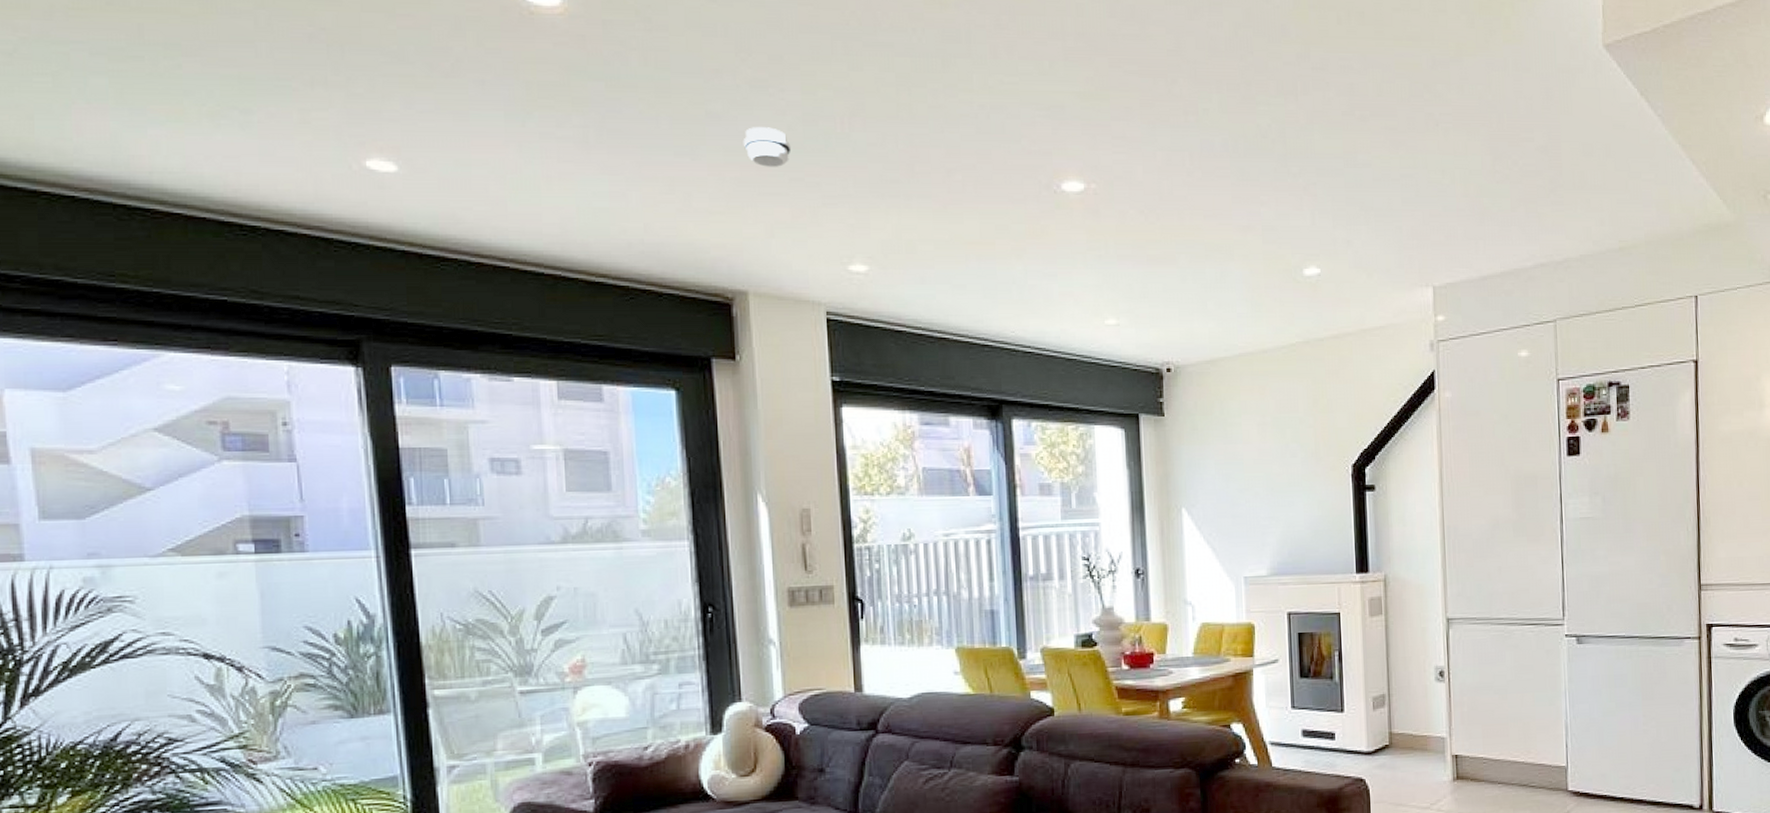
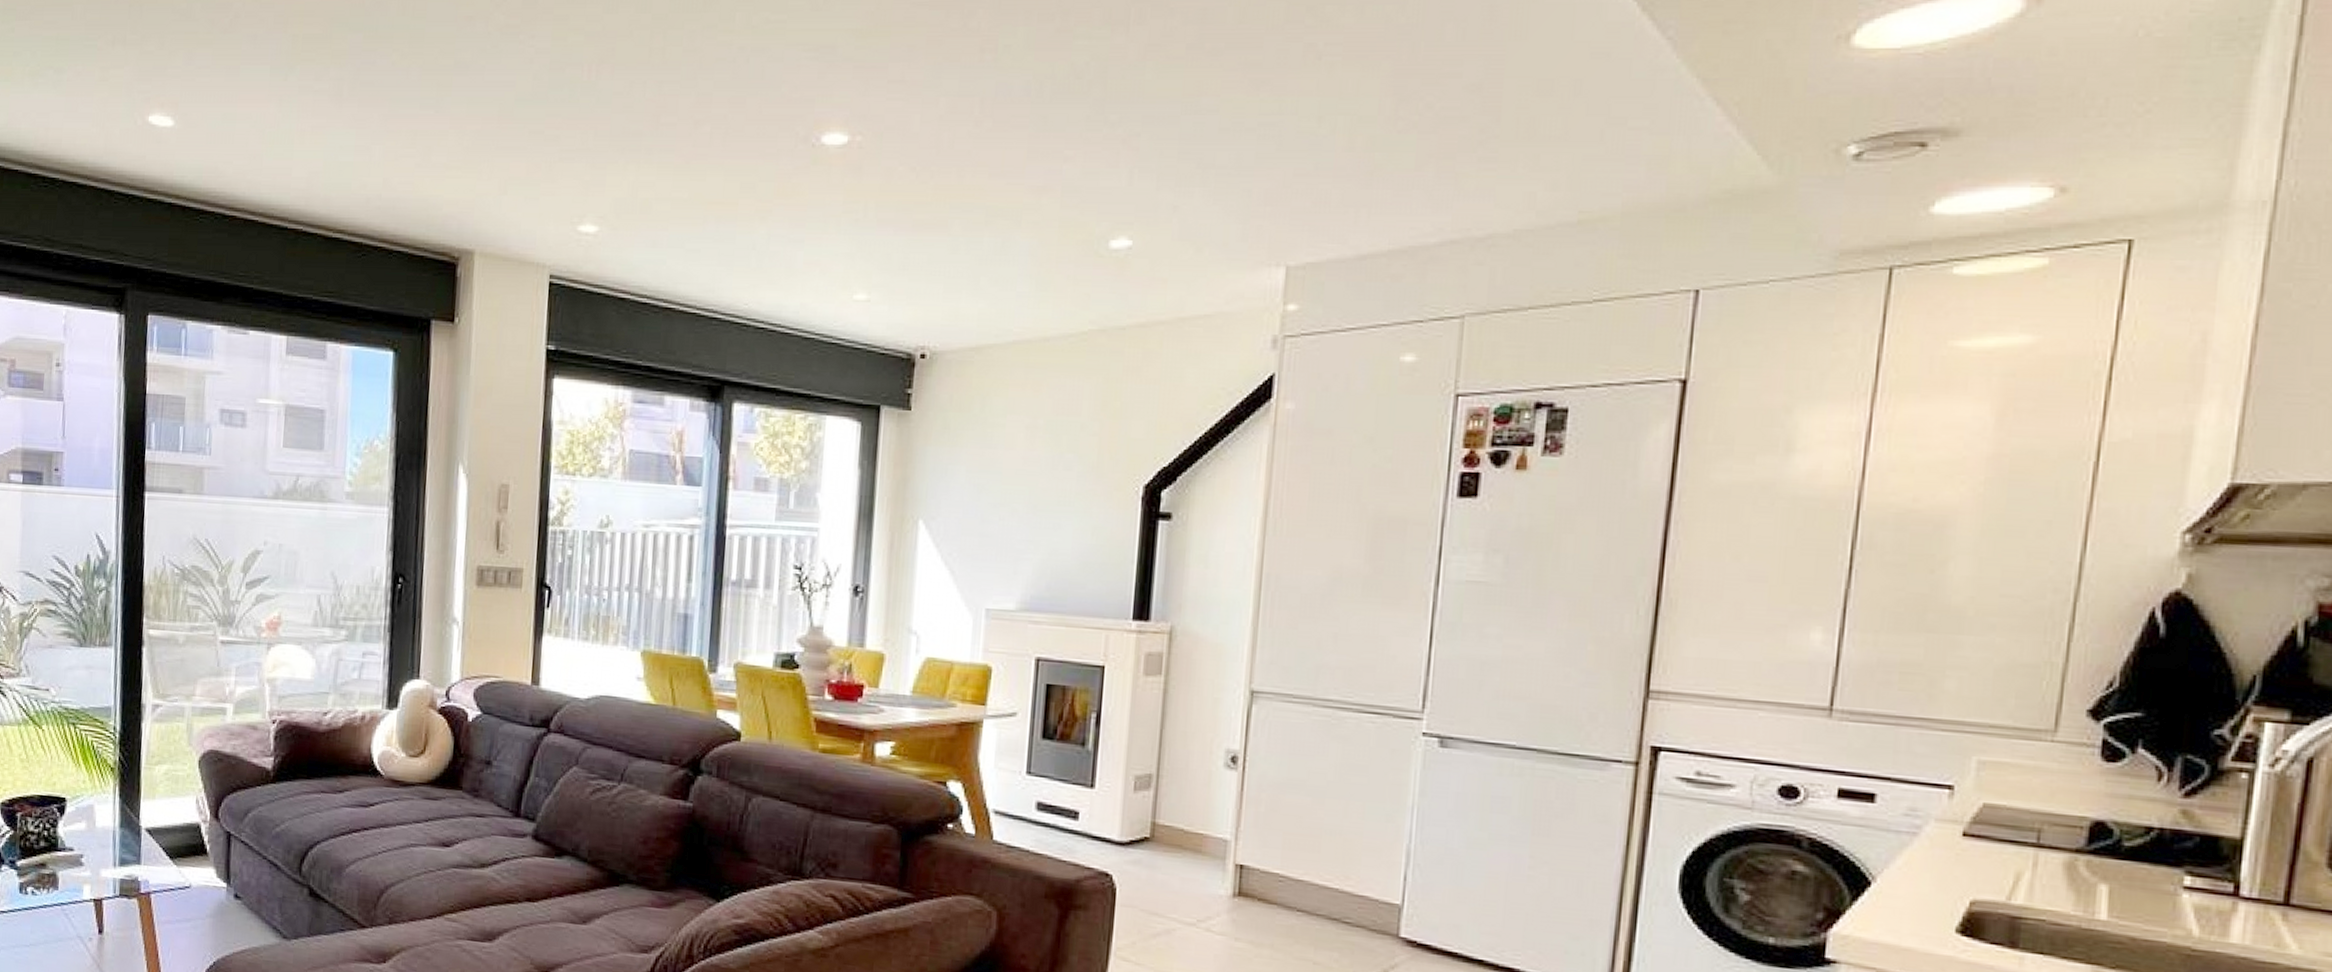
smoke detector: present [743,127,792,167] -> none [487,77,535,119]

